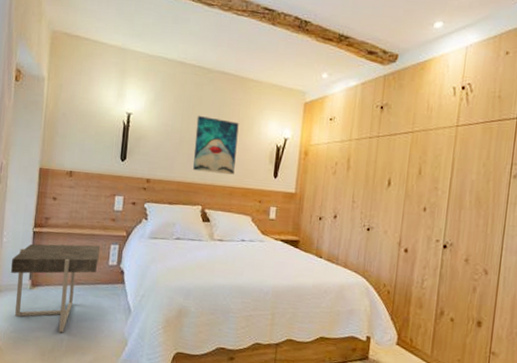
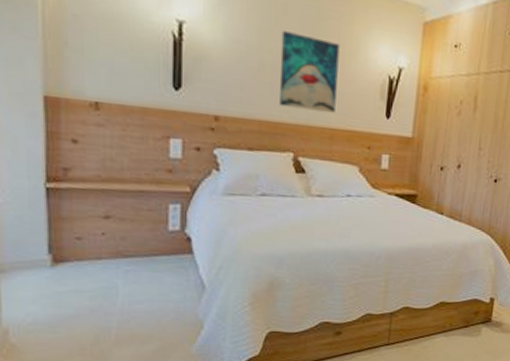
side table: present [11,243,101,333] -> none [16,204,154,320]

